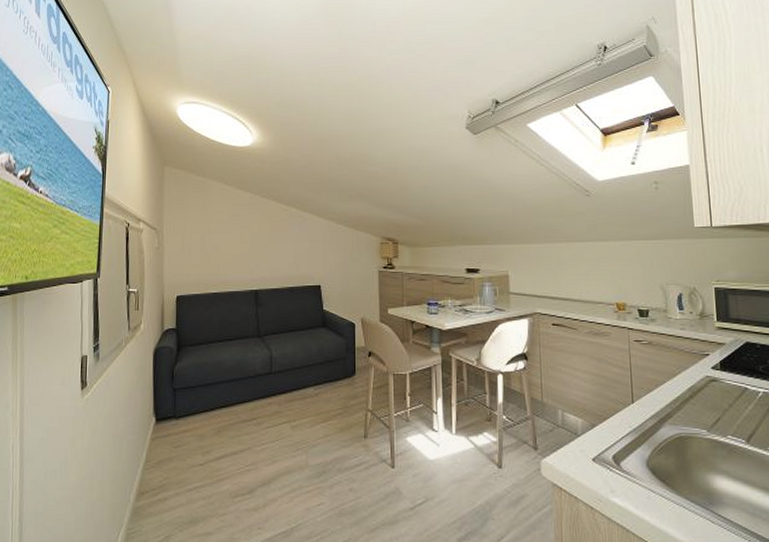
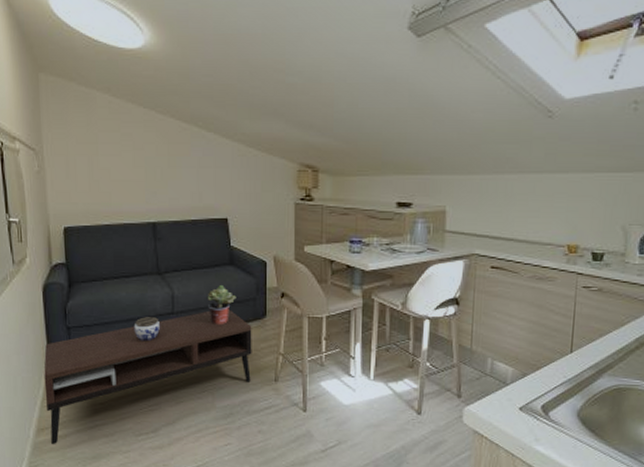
coffee table: none [148,368,343,510] -> present [43,309,252,445]
jar: none [234,377,258,401] -> present [134,317,160,341]
potted plant: none [302,346,328,383] -> present [207,285,236,324]

